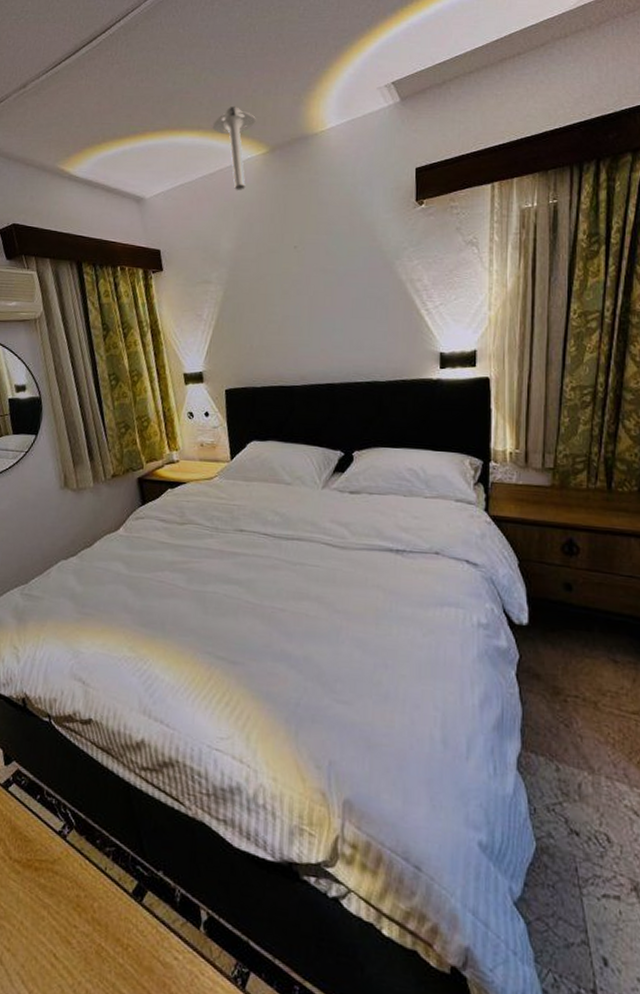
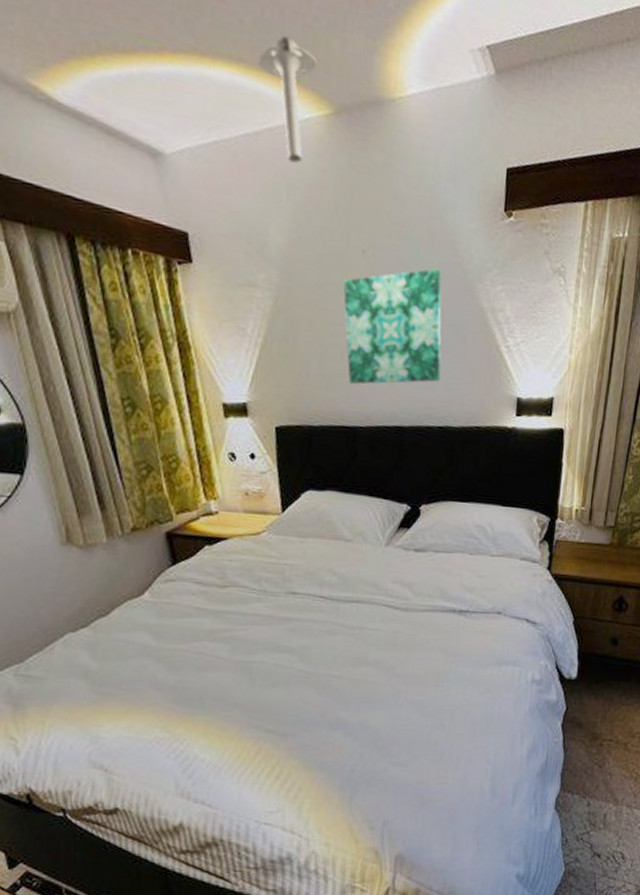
wall art: none [279,253,367,352] -> present [343,268,442,385]

